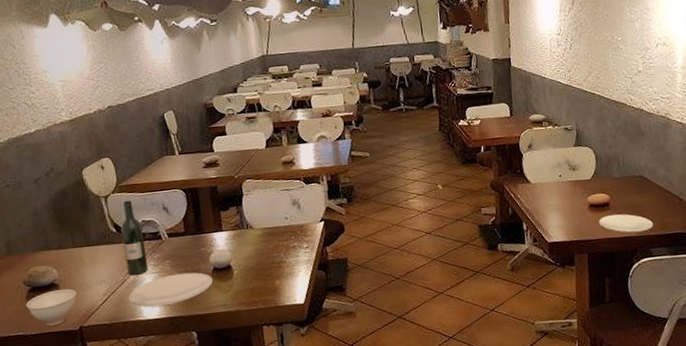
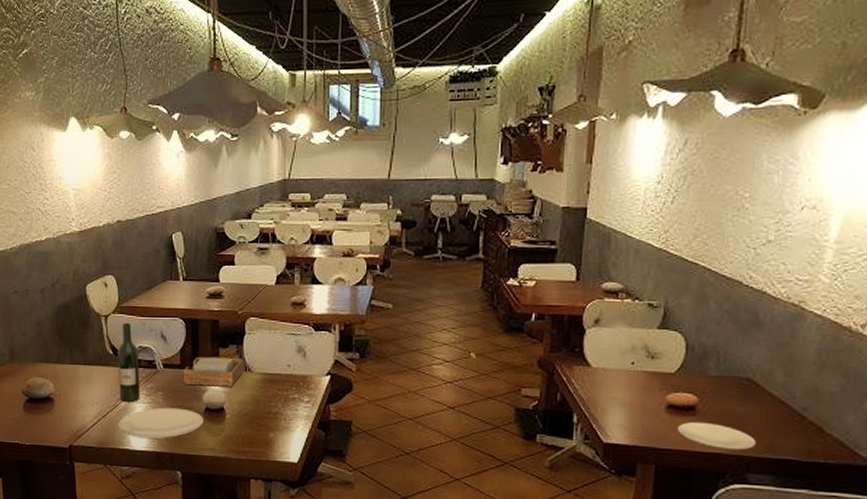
bowl: present [25,288,77,327] -> none [22,404,70,440]
napkin holder: none [188,218,246,250] -> present [183,356,244,387]

